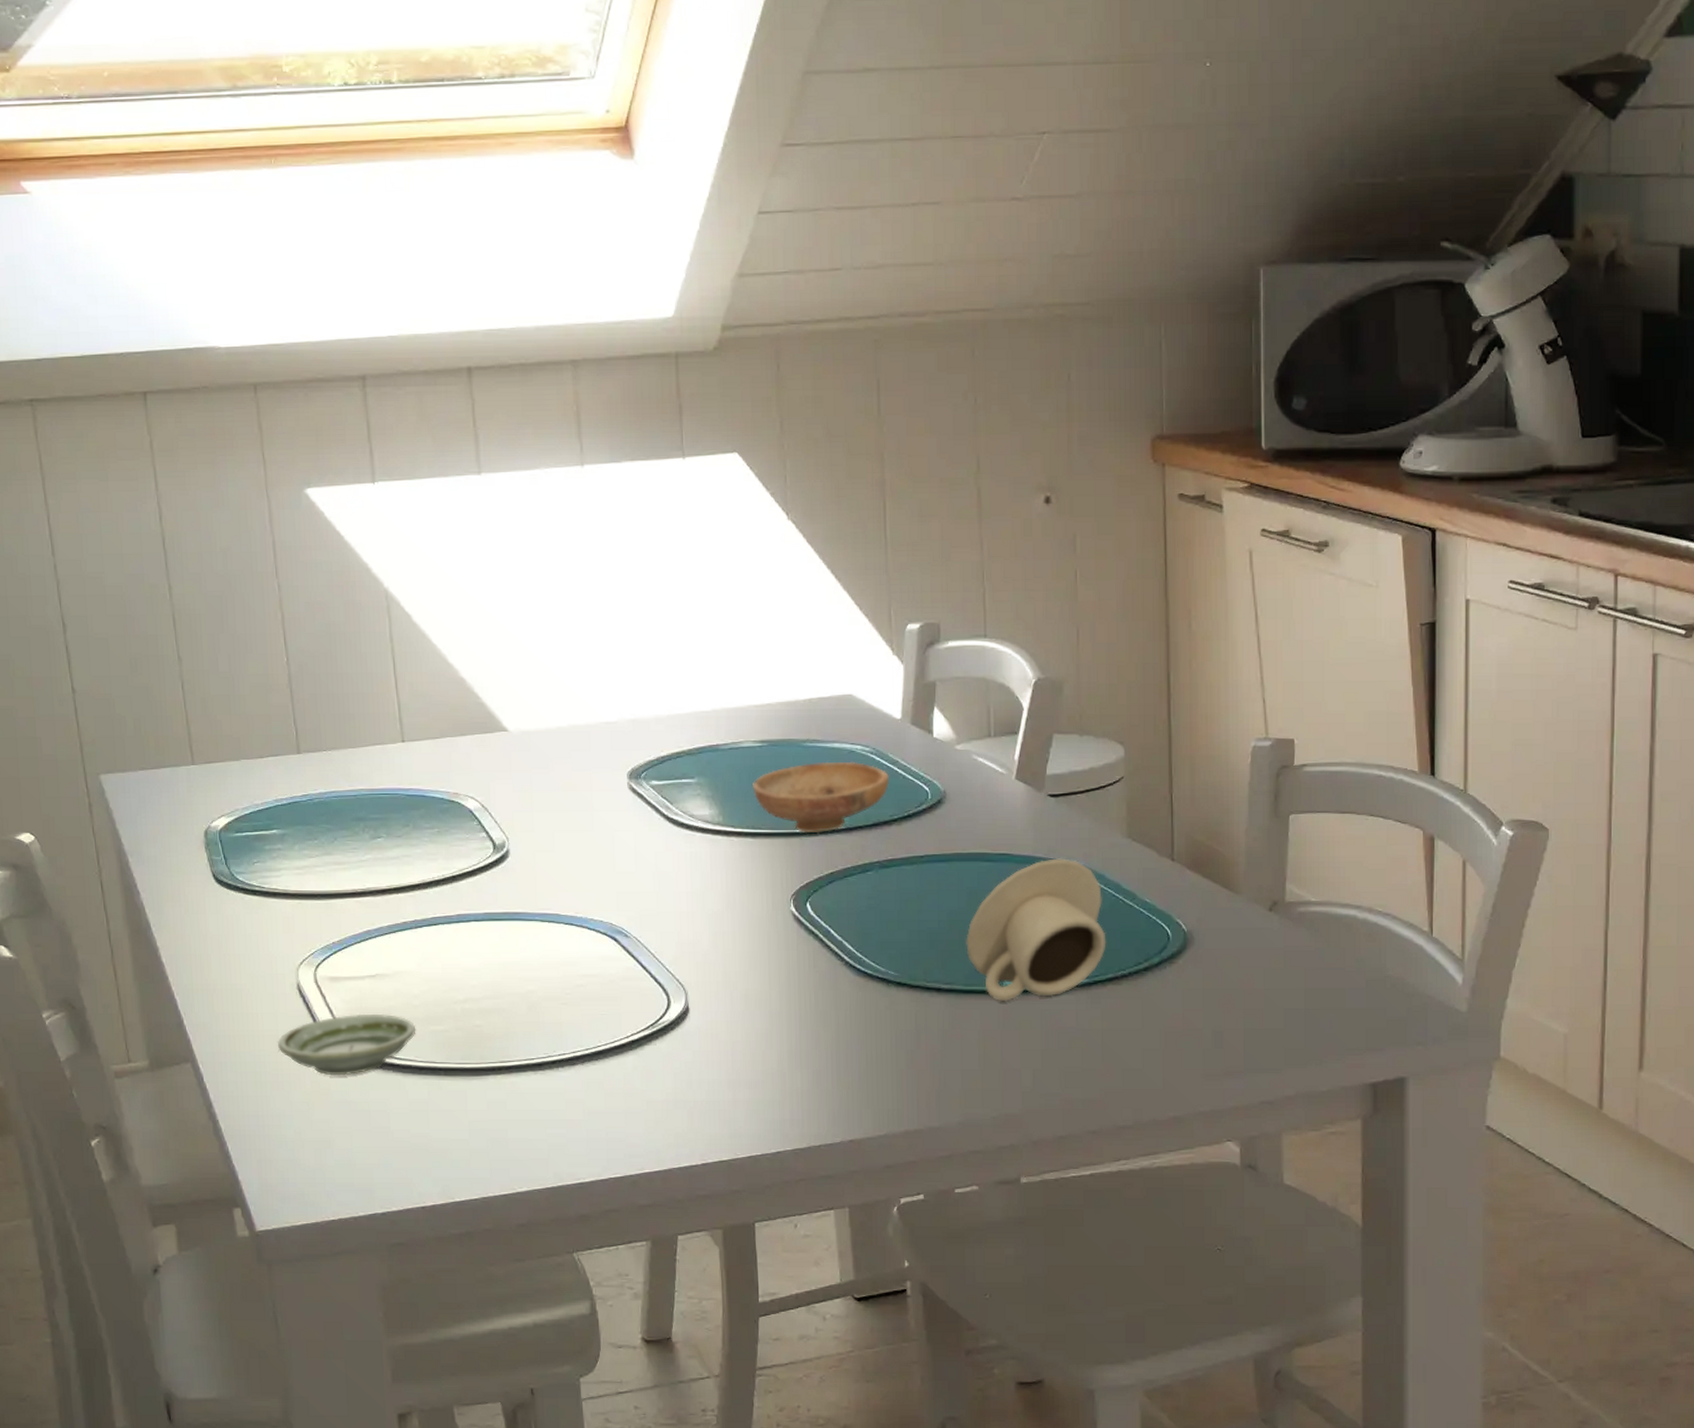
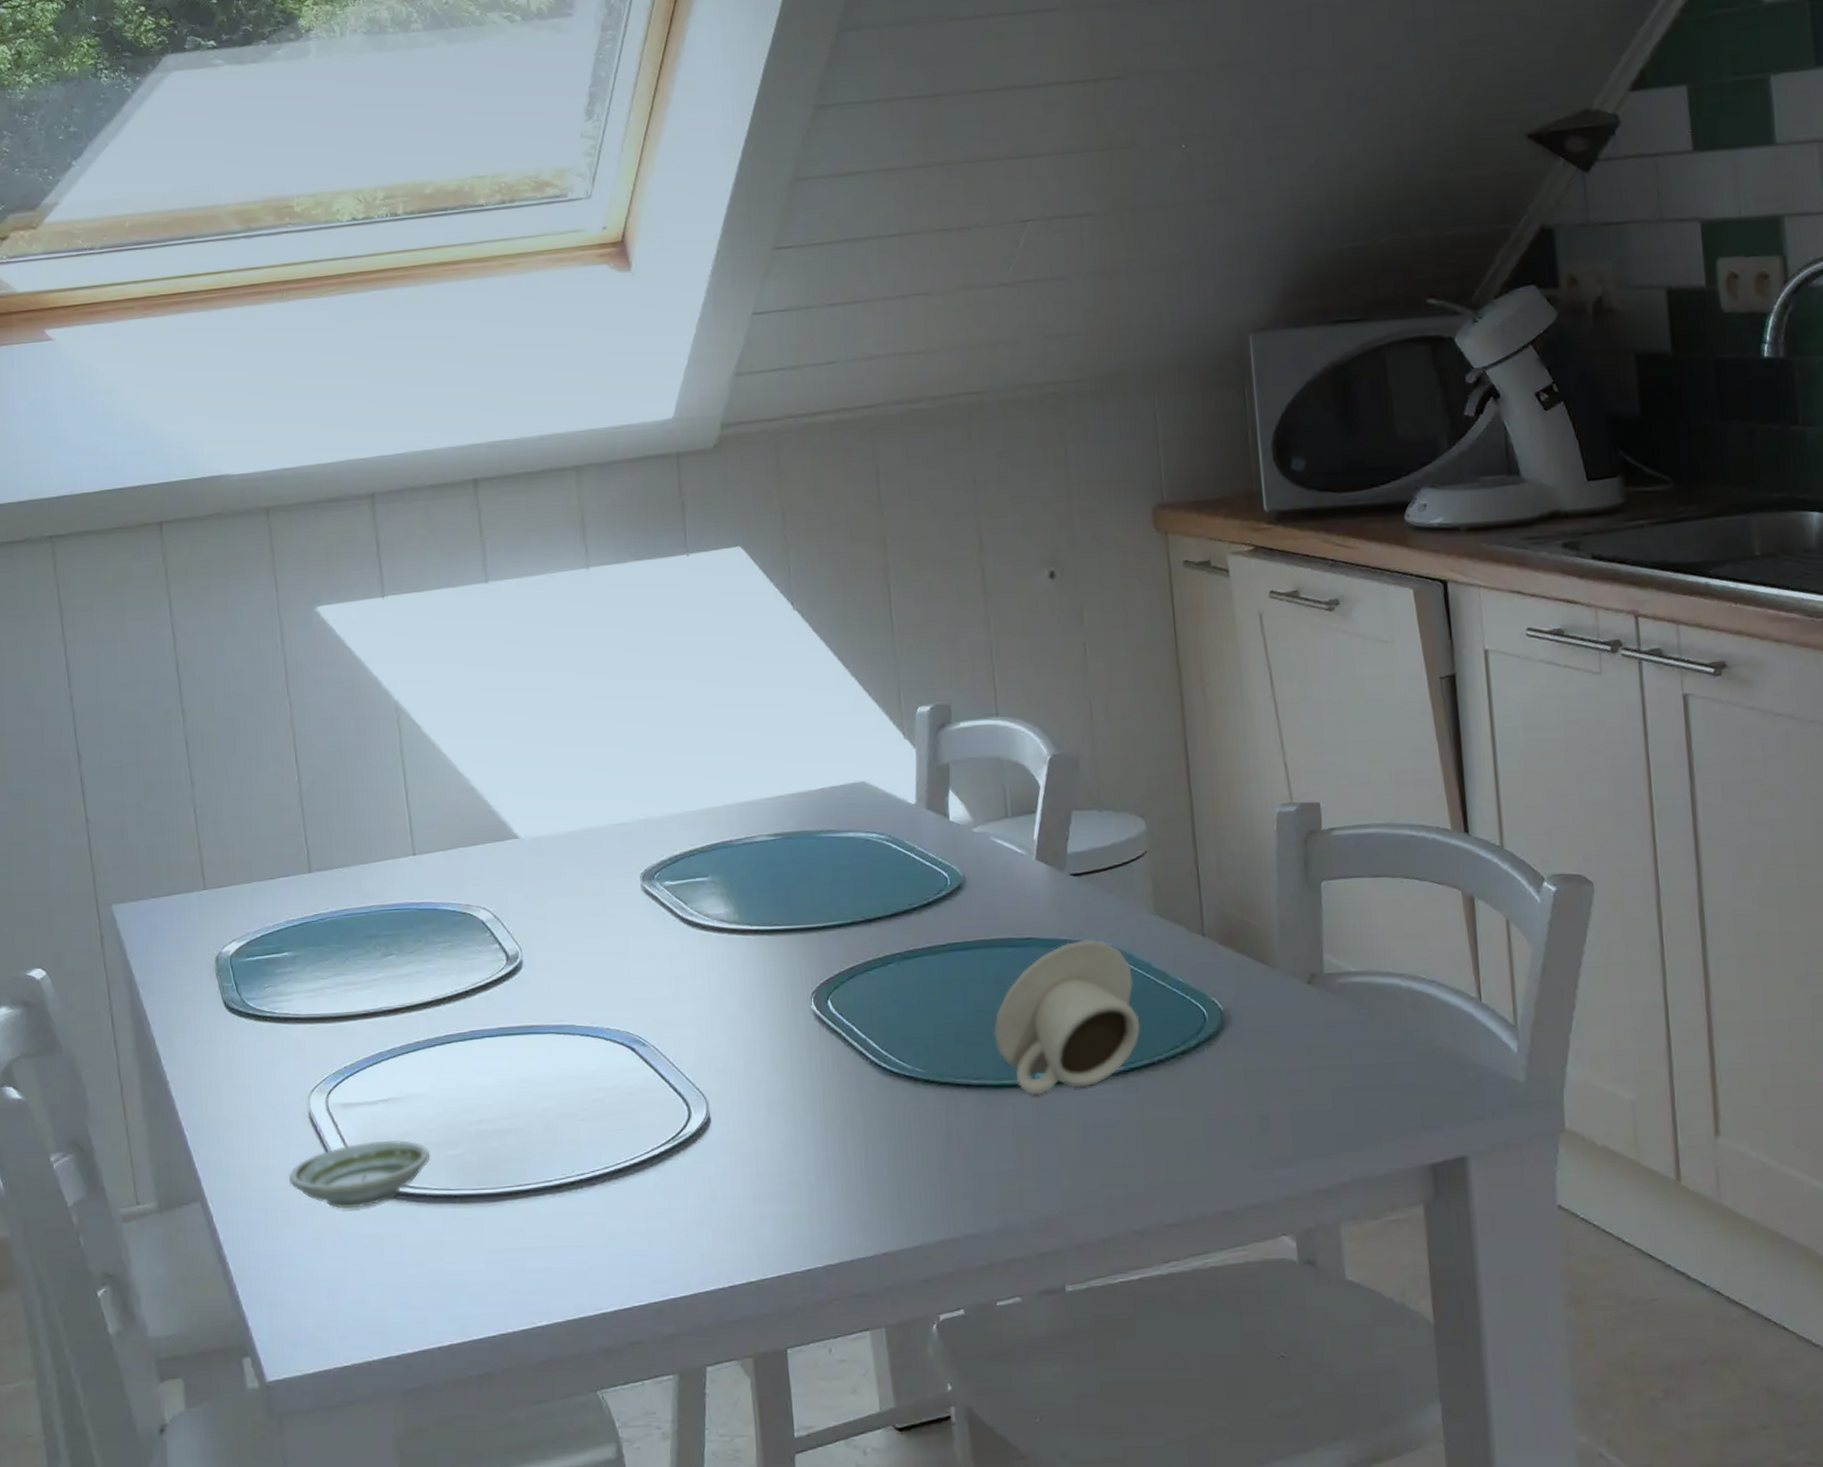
bowl: present [753,761,889,834] -> none [768,850,907,927]

